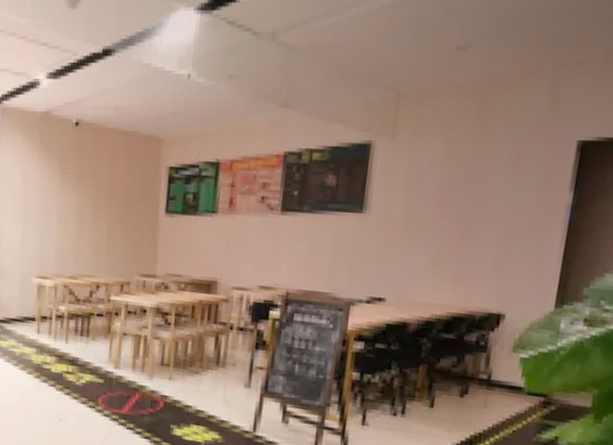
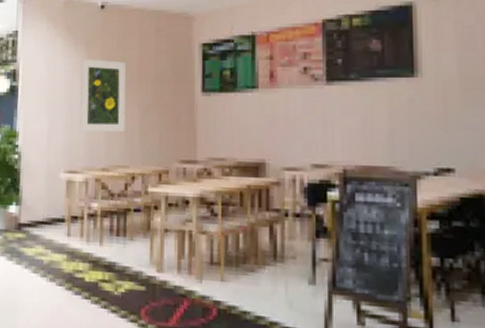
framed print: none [51,173,96,245] -> present [79,58,127,133]

